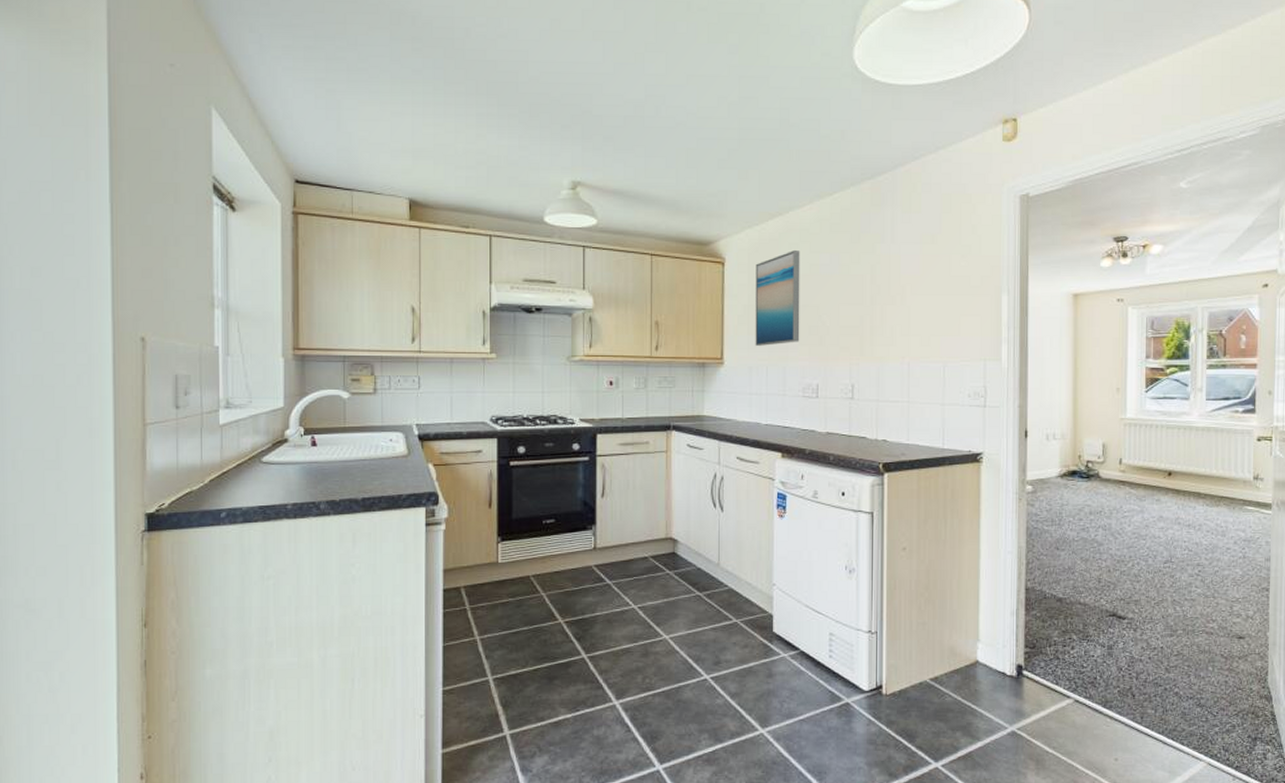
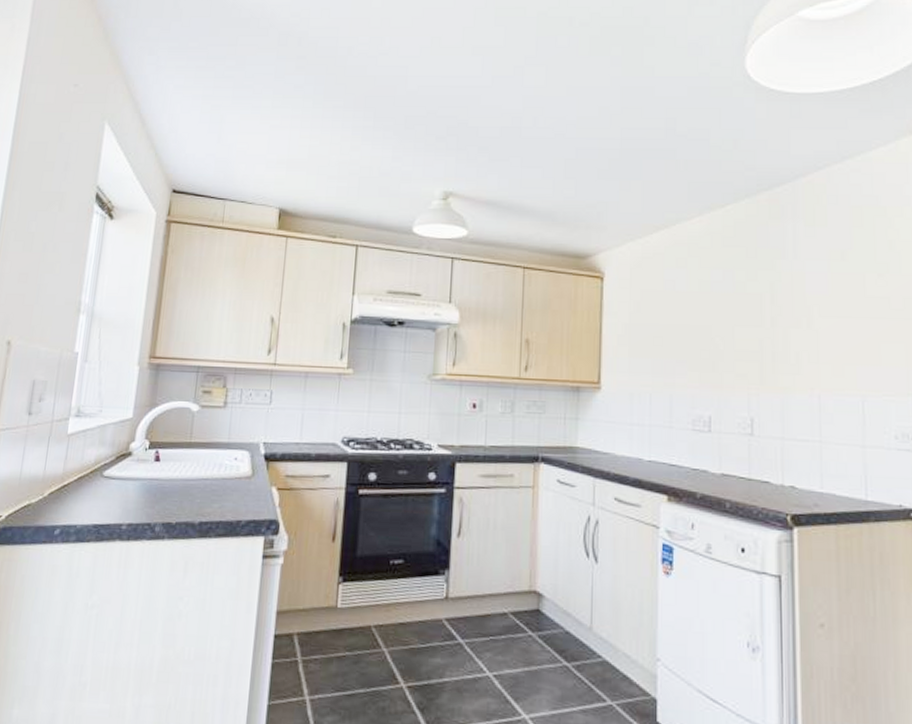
wall art: present [755,251,800,346] -> none [637,266,689,370]

